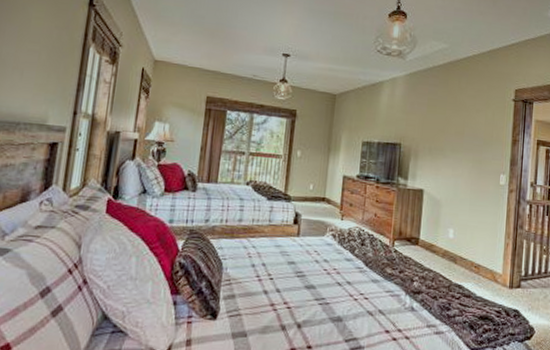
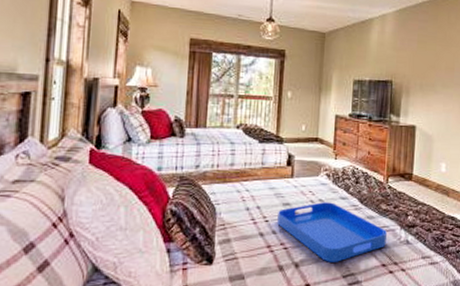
serving tray: none [282,262,392,325] -> present [277,202,388,262]

